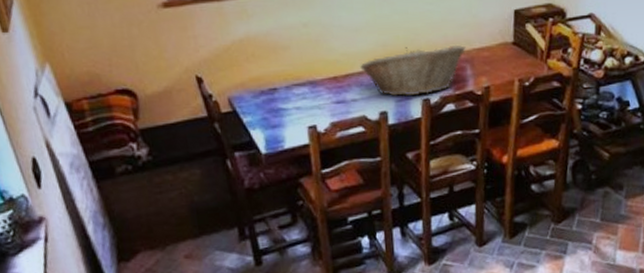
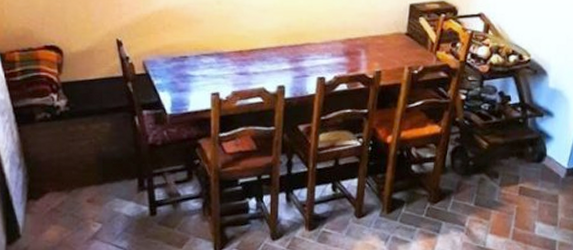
fruit basket: present [360,44,466,96] -> none [264,29,362,73]

